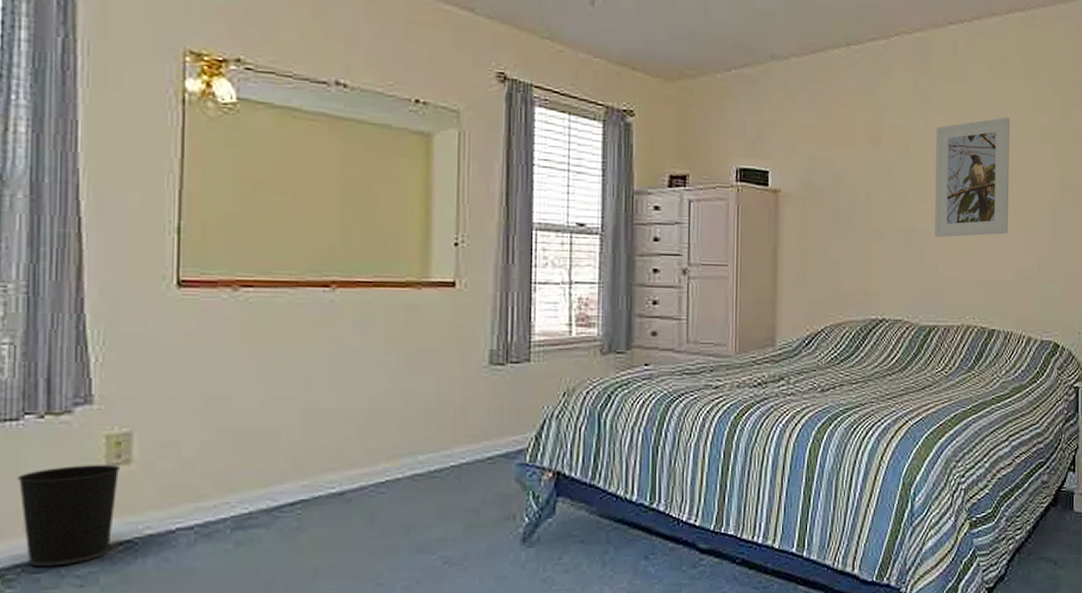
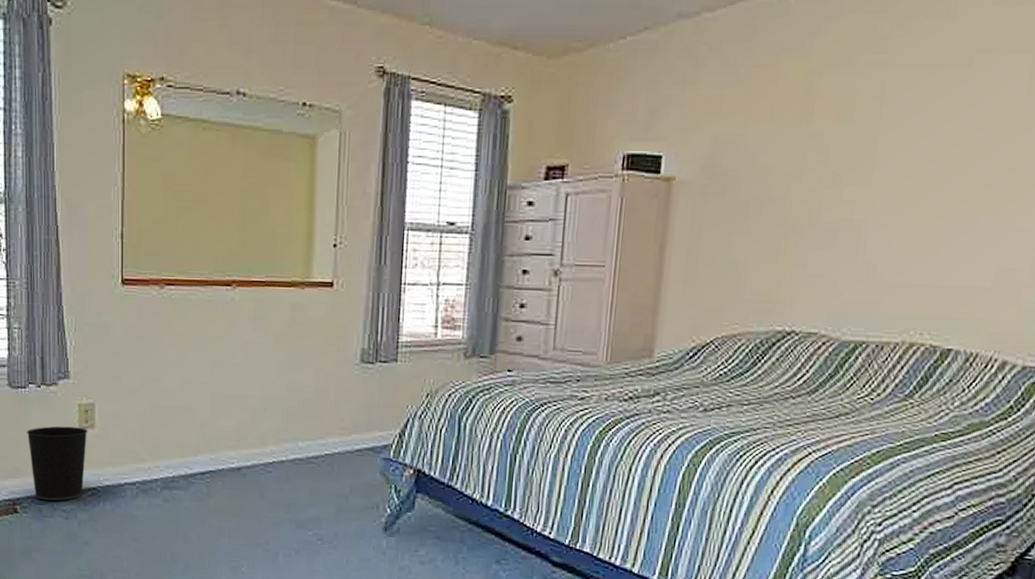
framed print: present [935,116,1010,238] -> none [877,61,1019,231]

